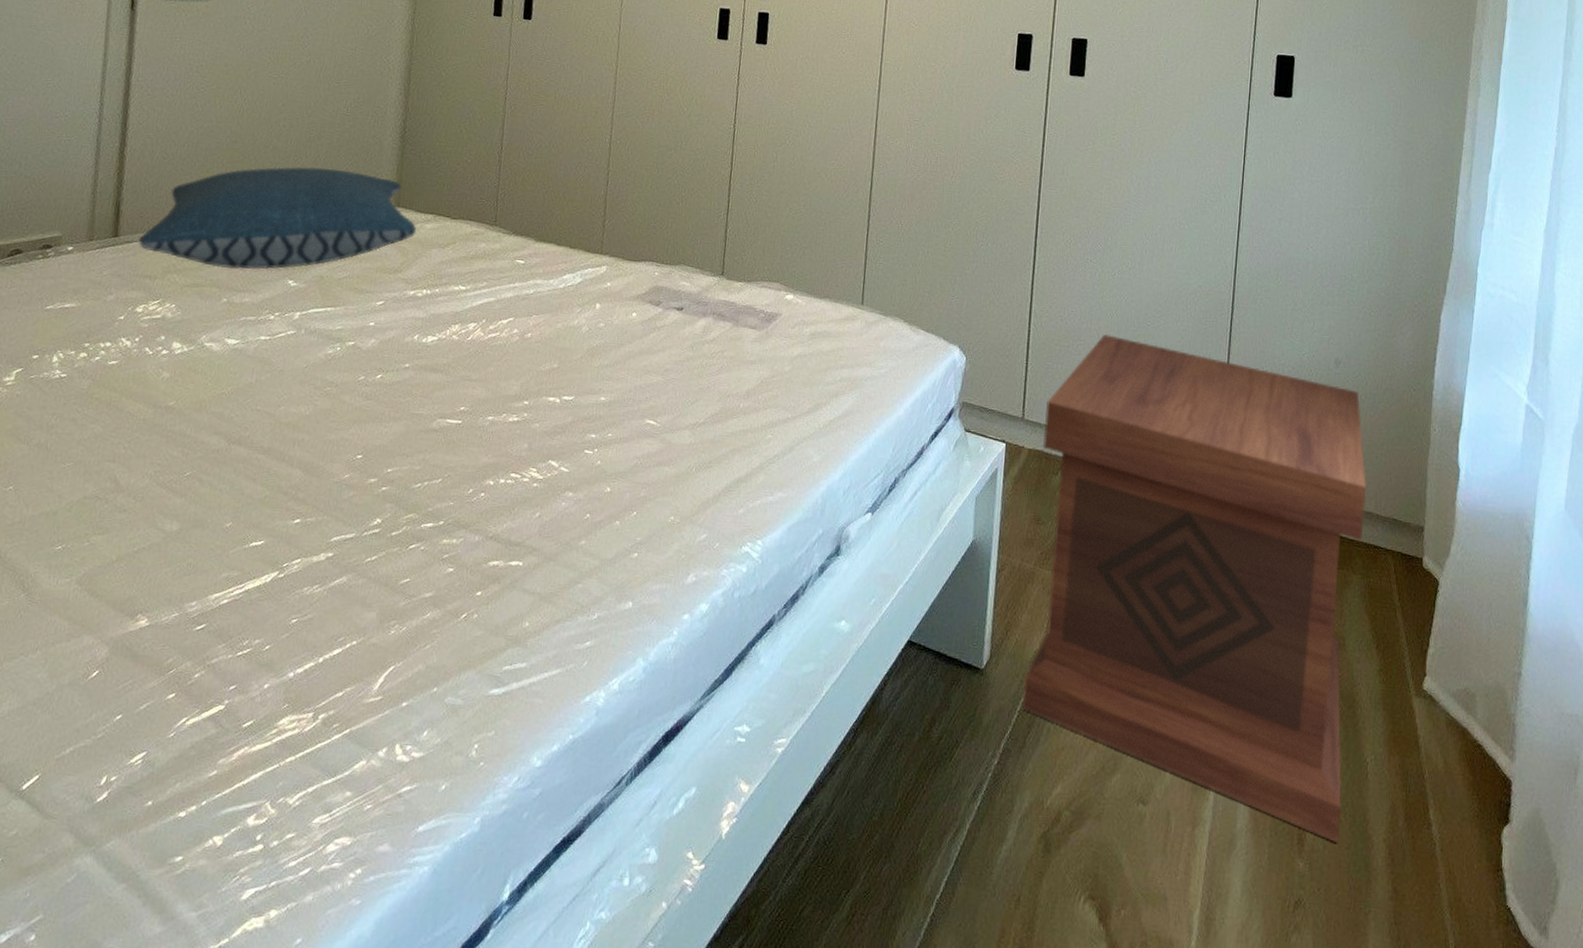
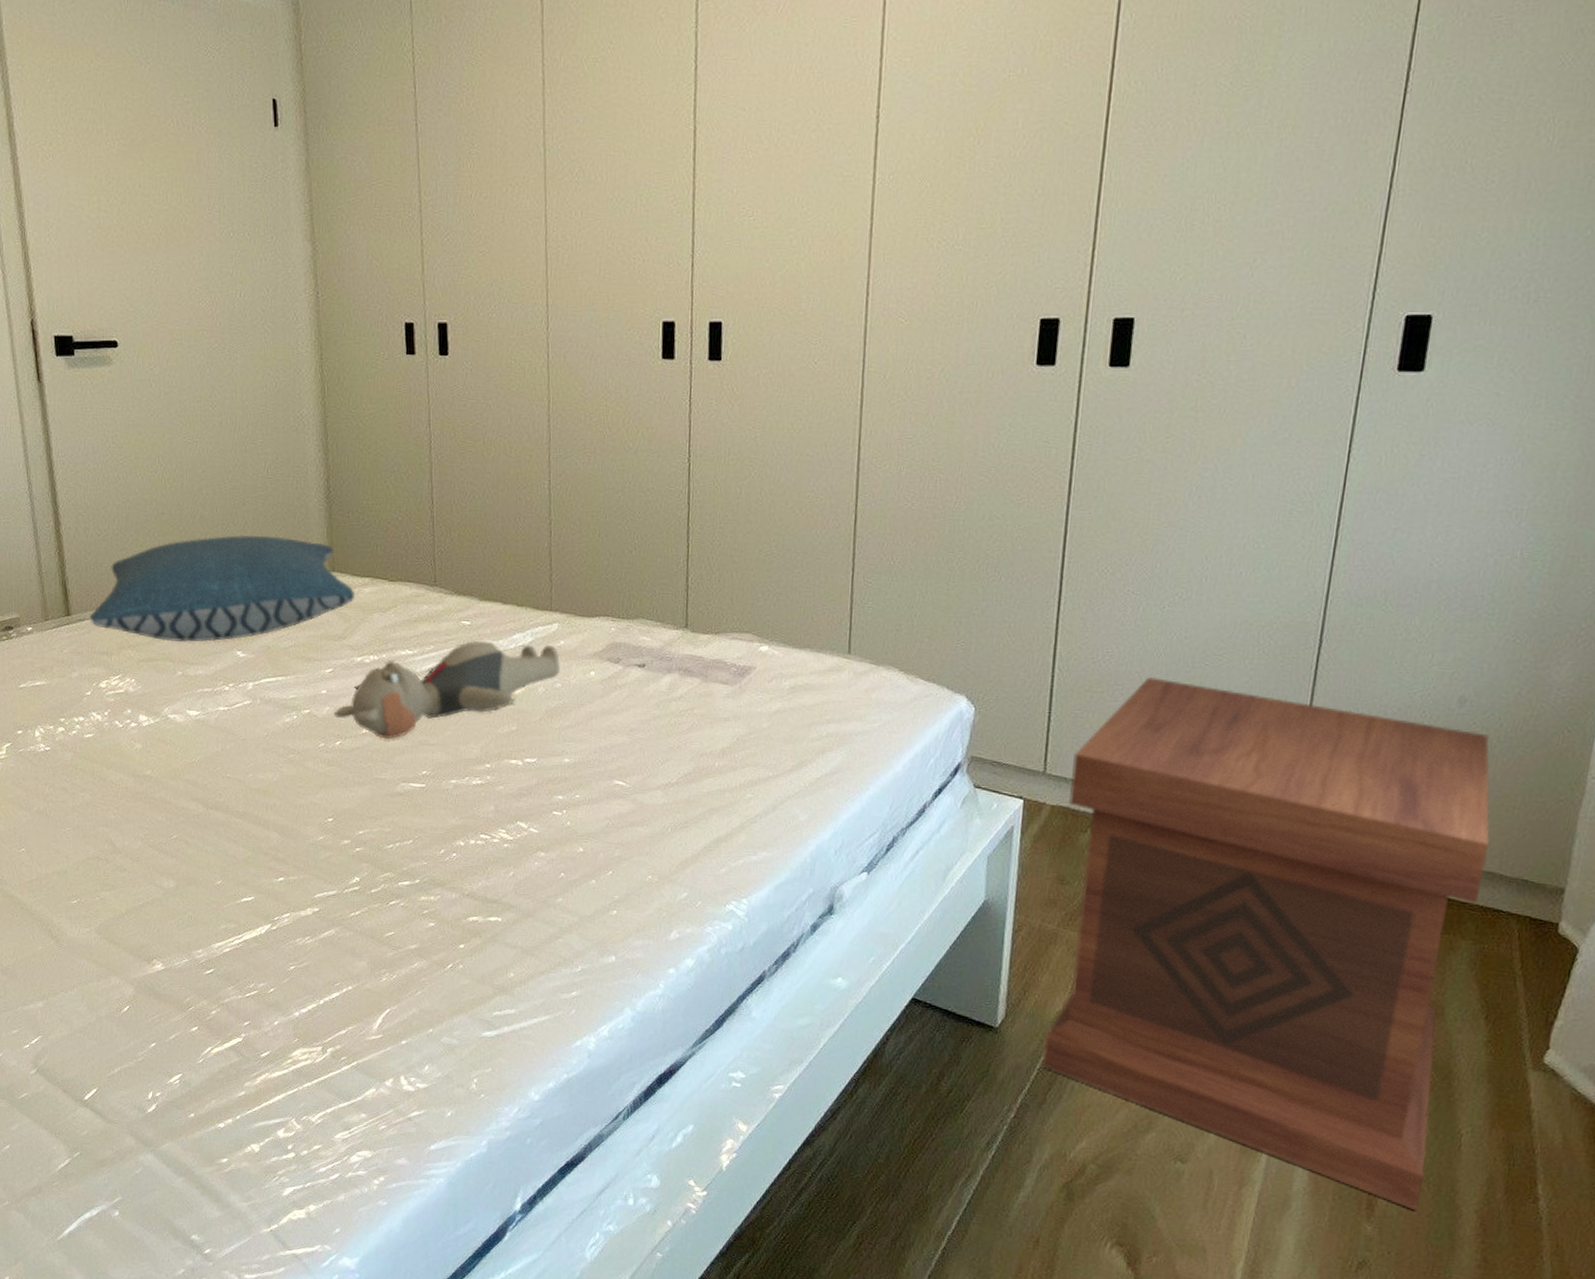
teddy bear: none [378,279,606,374] -> present [333,640,561,740]

